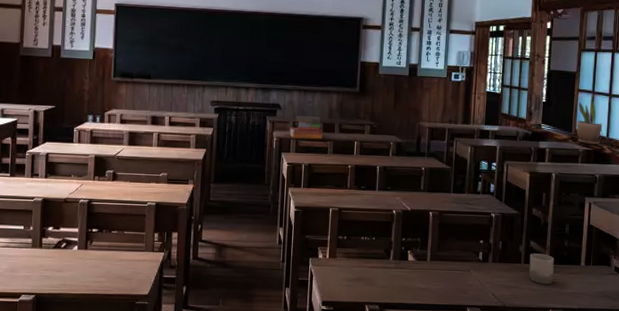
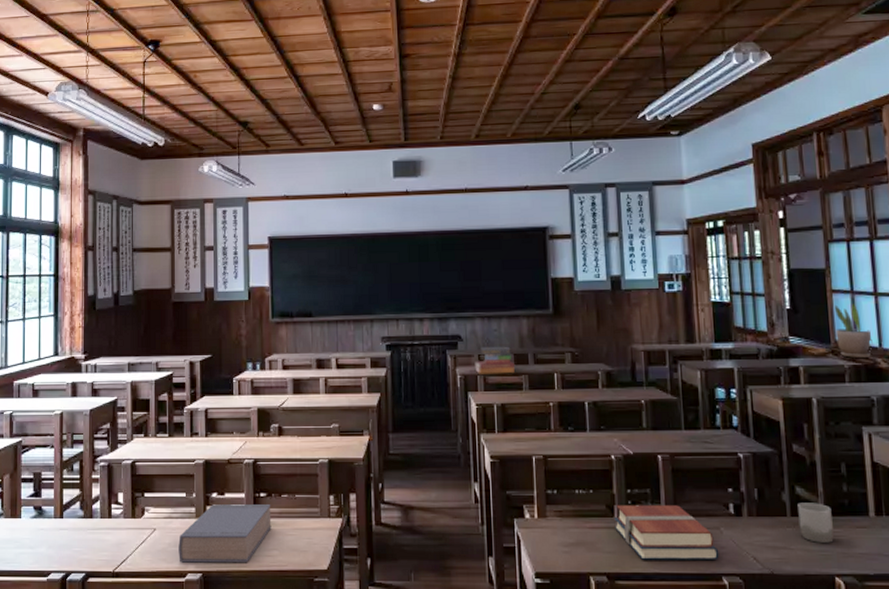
book: none [14,237,102,288] -> present [178,504,272,563]
books: none [389,250,467,295] -> present [614,505,719,560]

